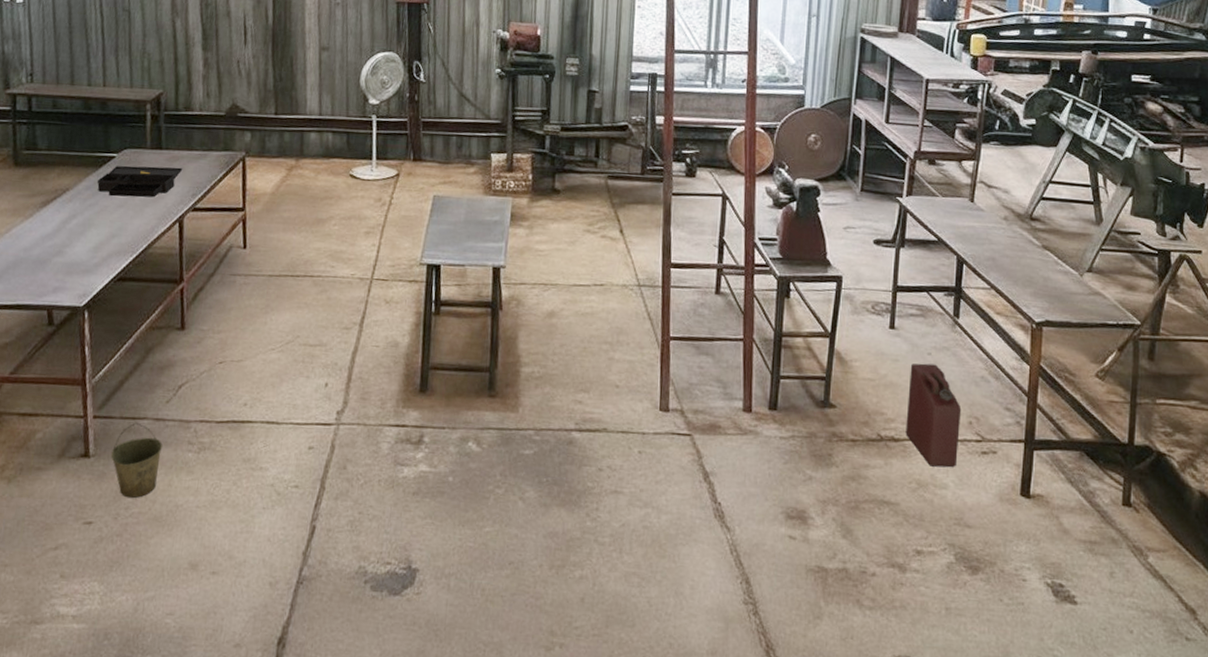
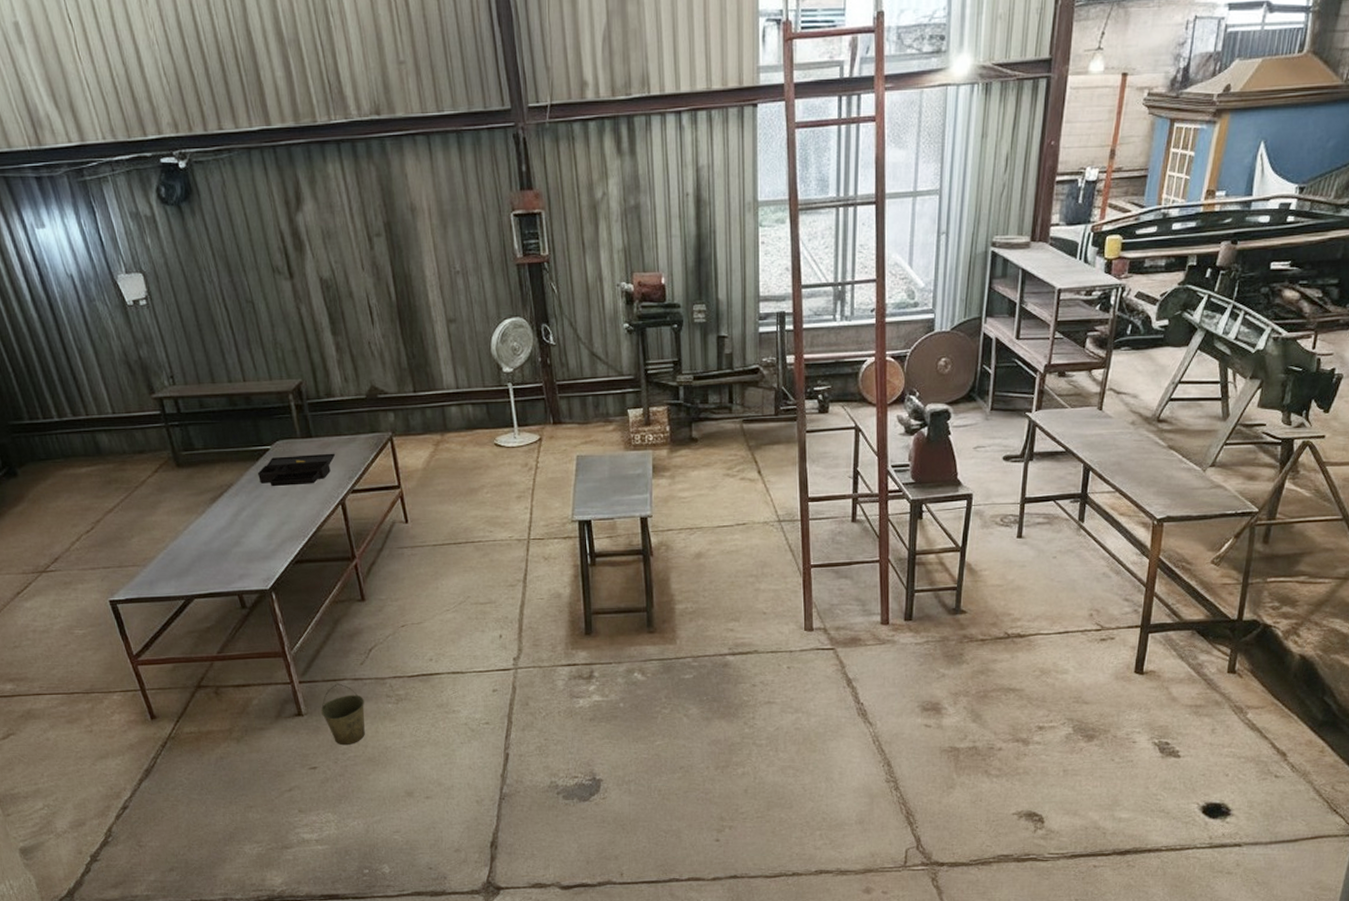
jerry can: present [905,363,962,468] -> none [1031,566,1083,656]

